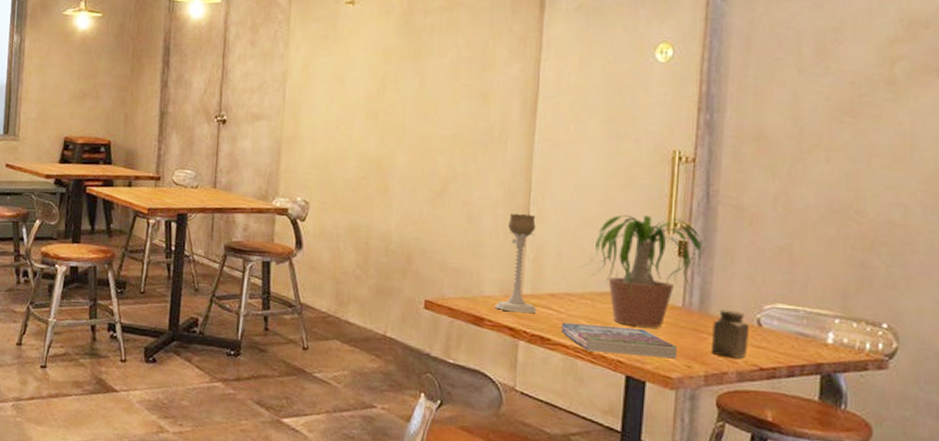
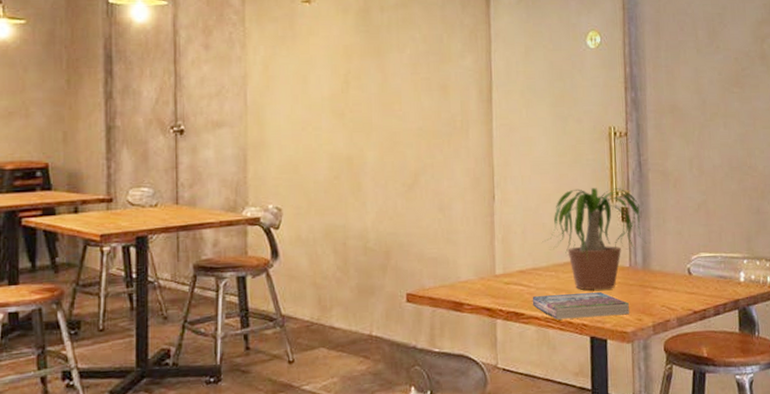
candle holder: present [495,213,537,314] -> none [472,197,510,293]
salt shaker: present [712,309,749,358] -> none [655,263,683,306]

